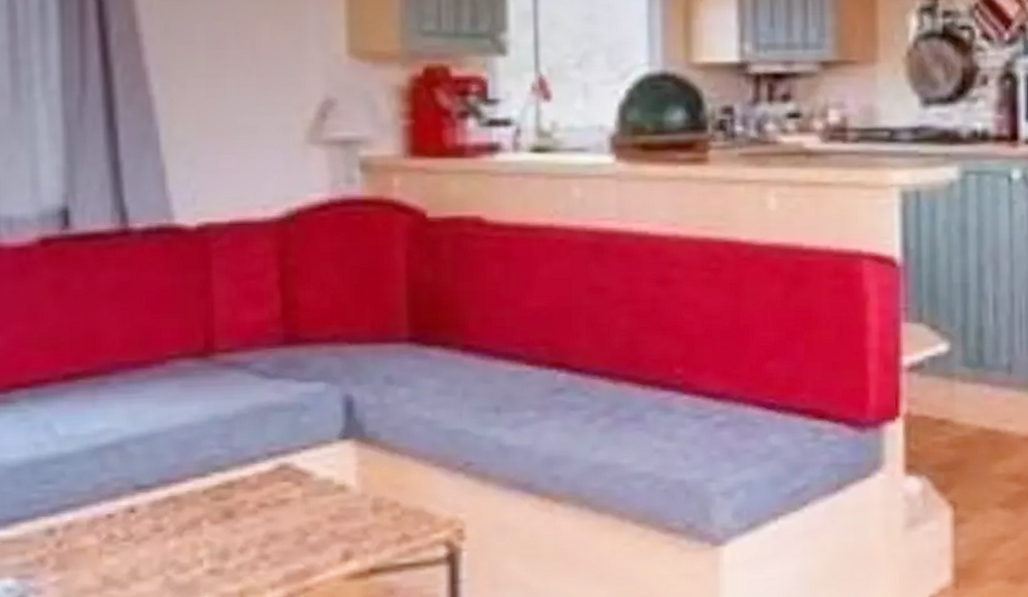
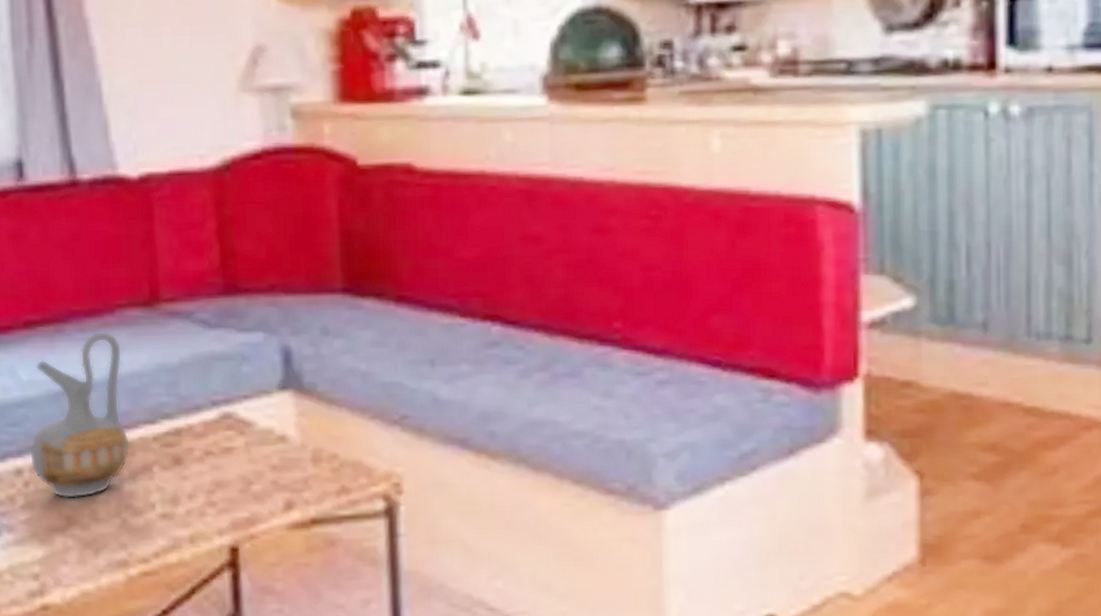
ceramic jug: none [63,383,178,558] -> present [29,331,131,499]

